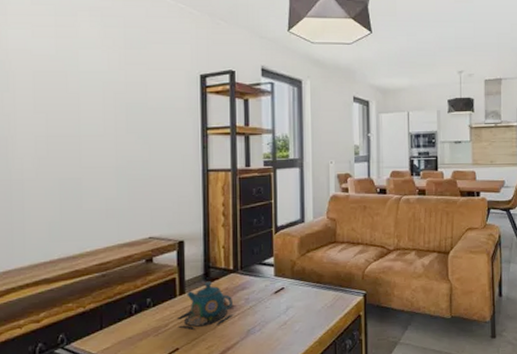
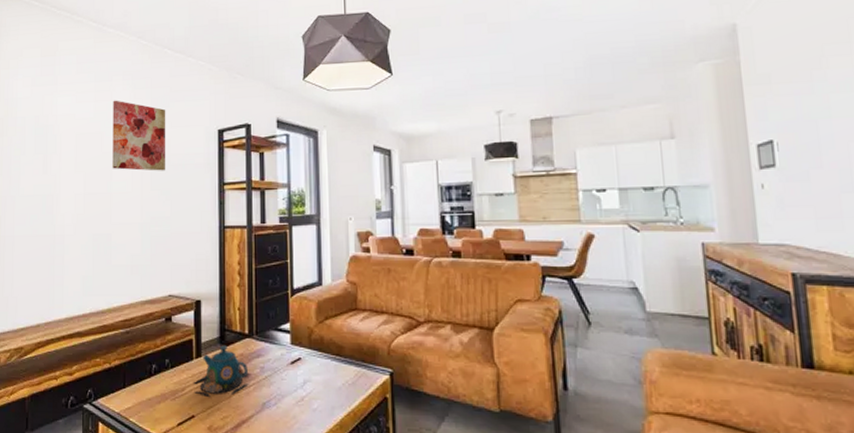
wall art: none [78,37,143,114] -> present [112,100,166,171]

